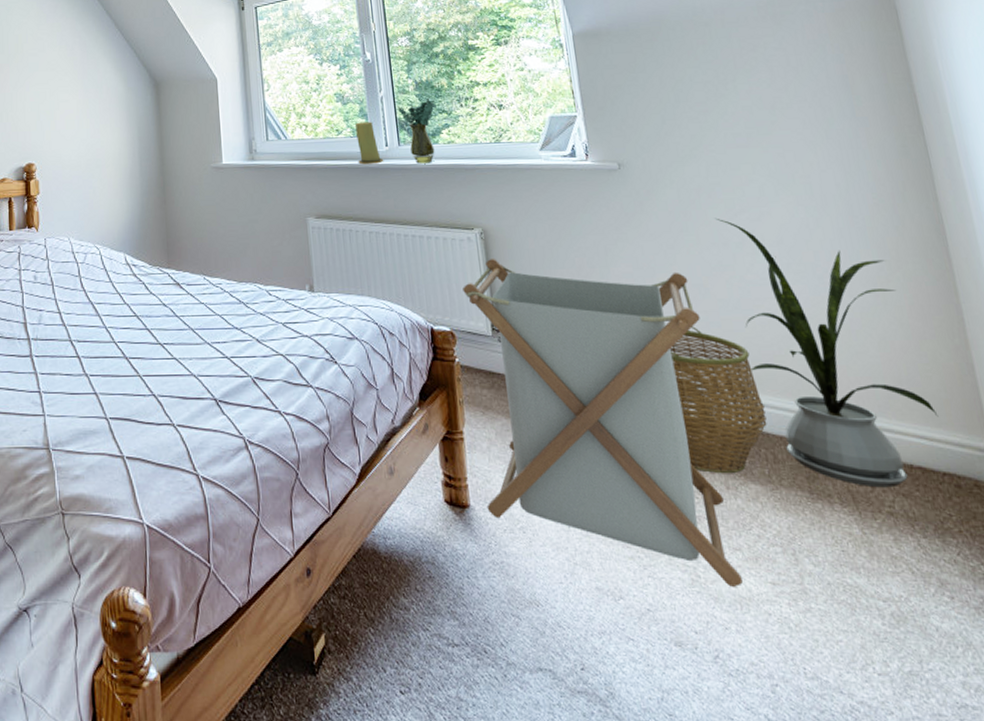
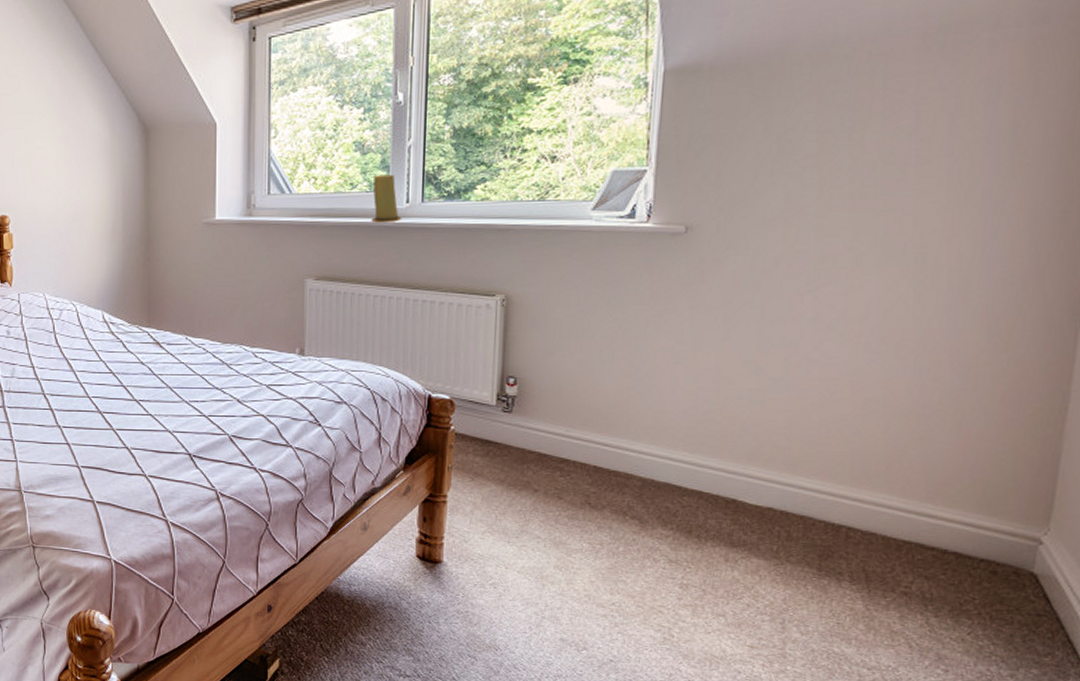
vase: present [397,97,437,164] -> none [426,147,475,223]
laundry basket: present [463,258,743,587] -> none [460,326,742,647]
basket: present [669,326,767,473] -> none [690,404,792,547]
house plant: present [715,218,939,488] -> none [786,290,997,570]

